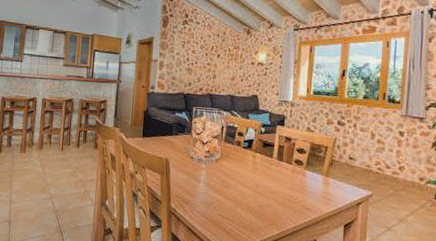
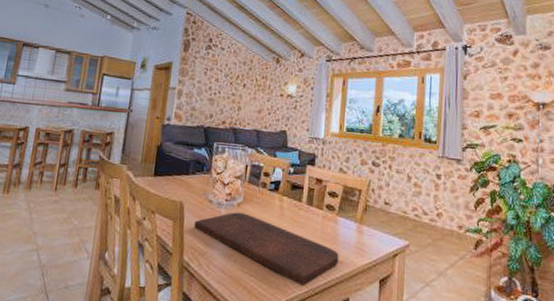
cutting board: none [179,166,307,230] -> present [194,212,339,287]

